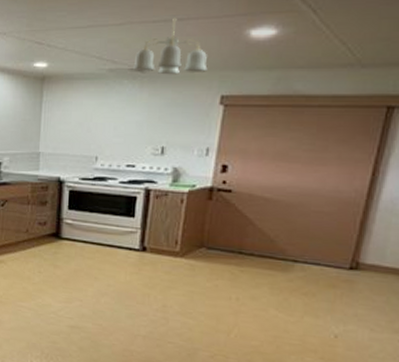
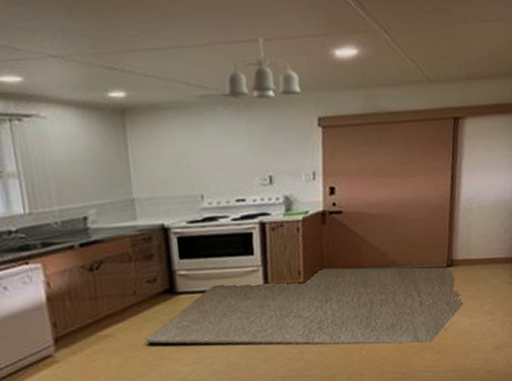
rug: none [29,236,368,346] -> present [145,267,465,345]

